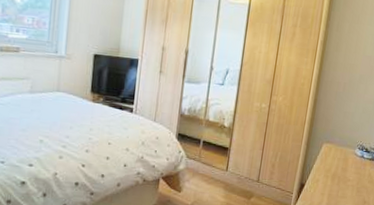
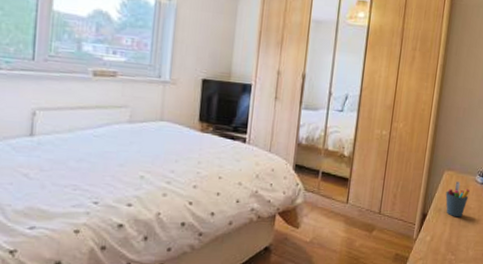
pen holder: none [323,154,349,189] -> present [445,181,470,218]

